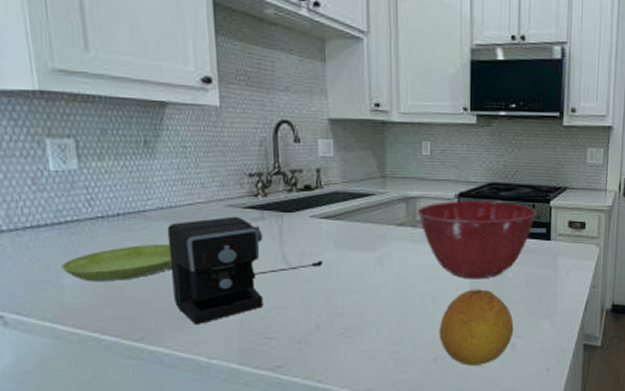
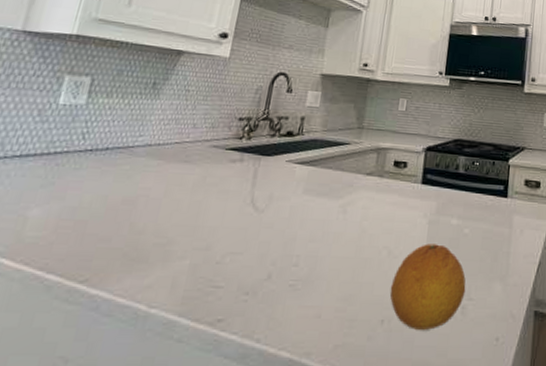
saucer: present [61,244,172,281] -> none [32,179,147,215]
coffee maker: present [167,216,324,324] -> none [132,156,290,267]
mixing bowl: present [418,200,537,279] -> none [386,154,497,234]

